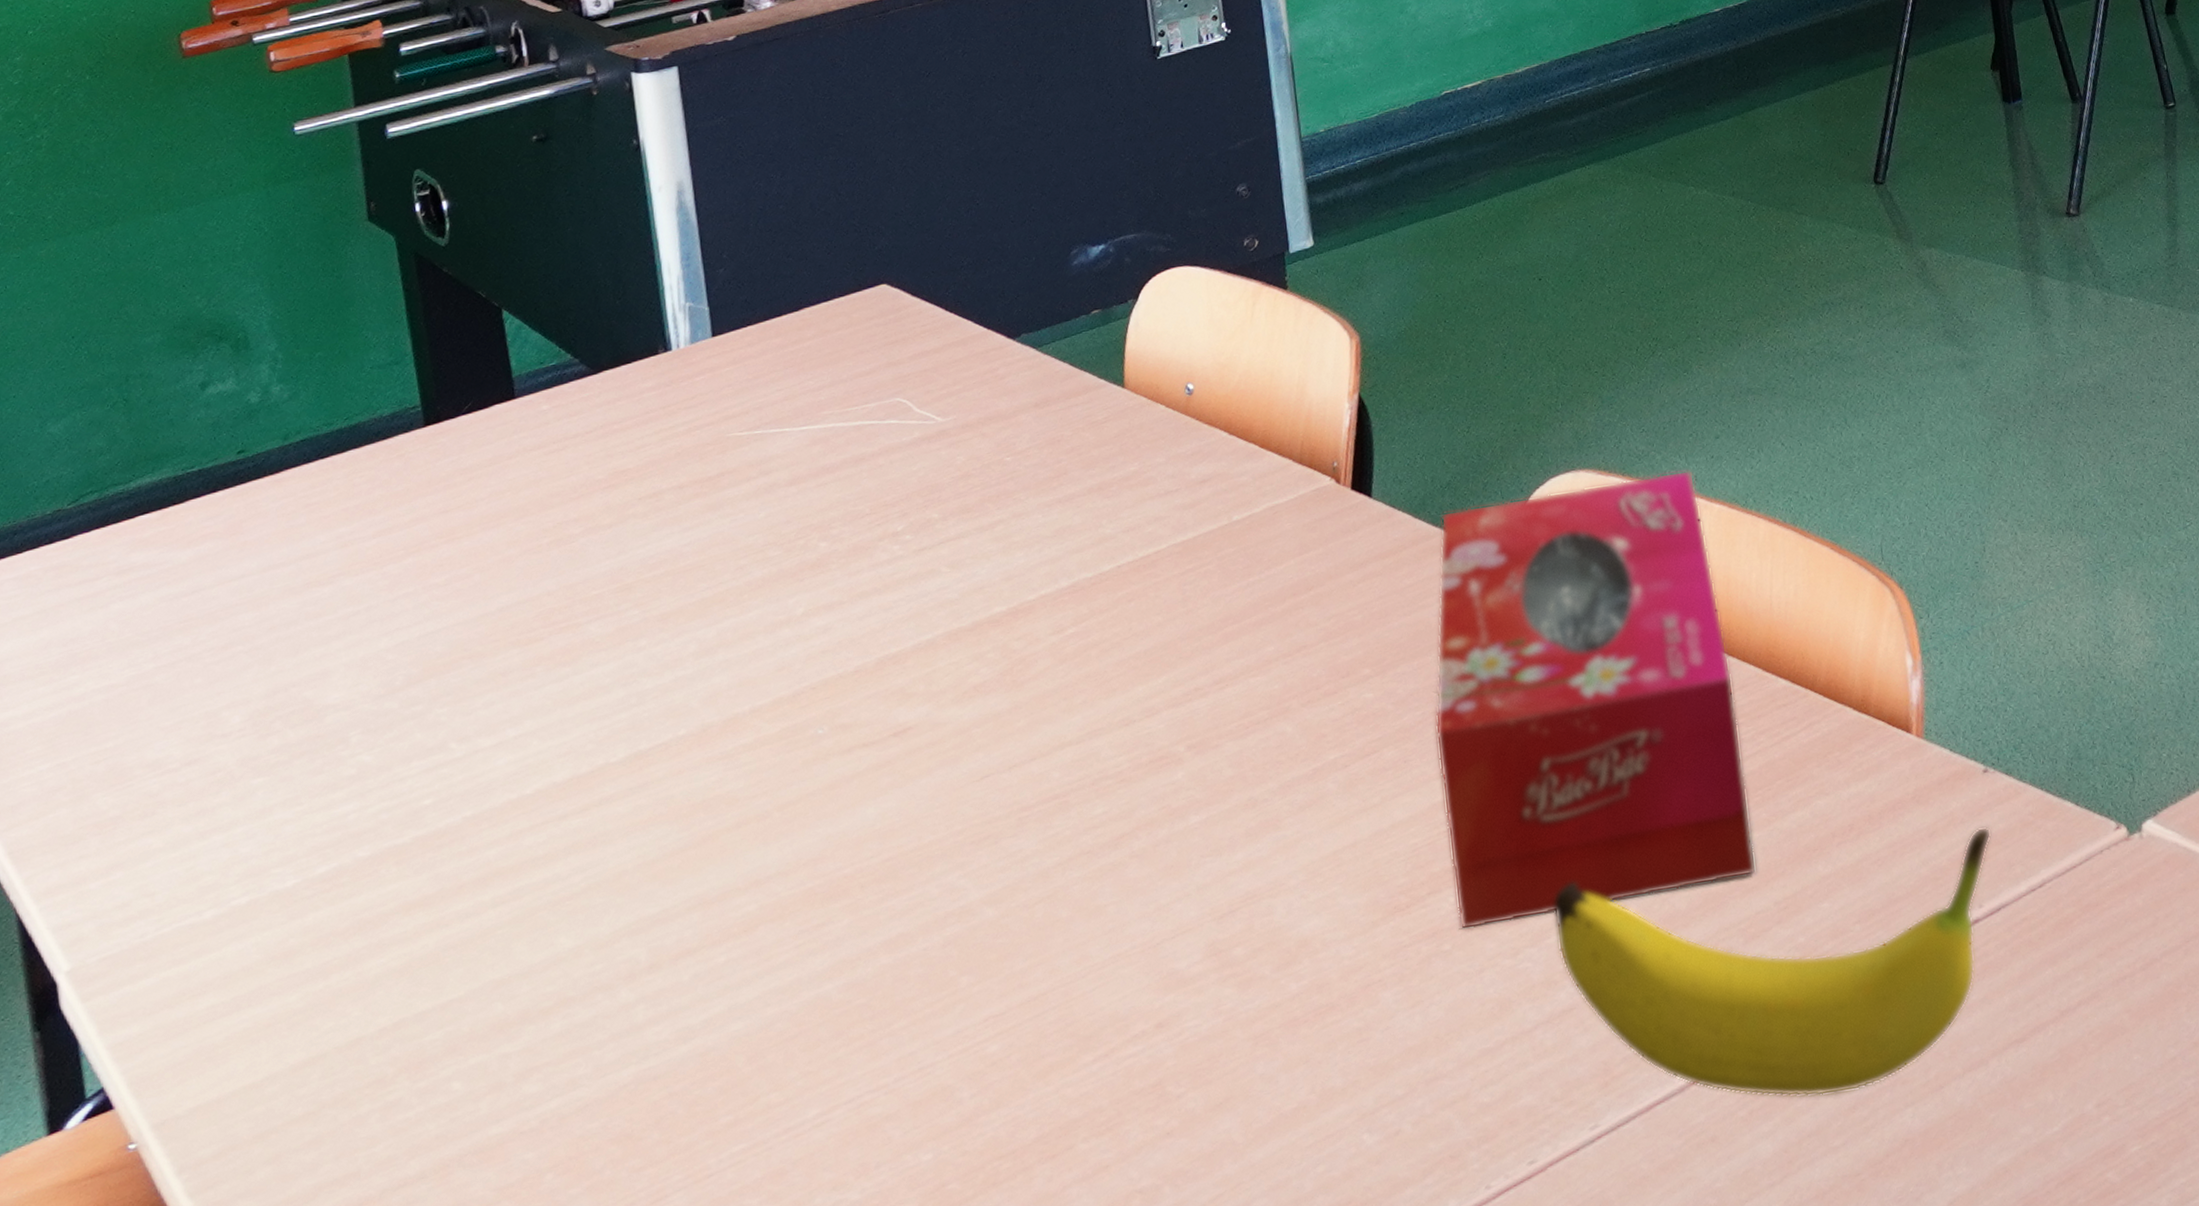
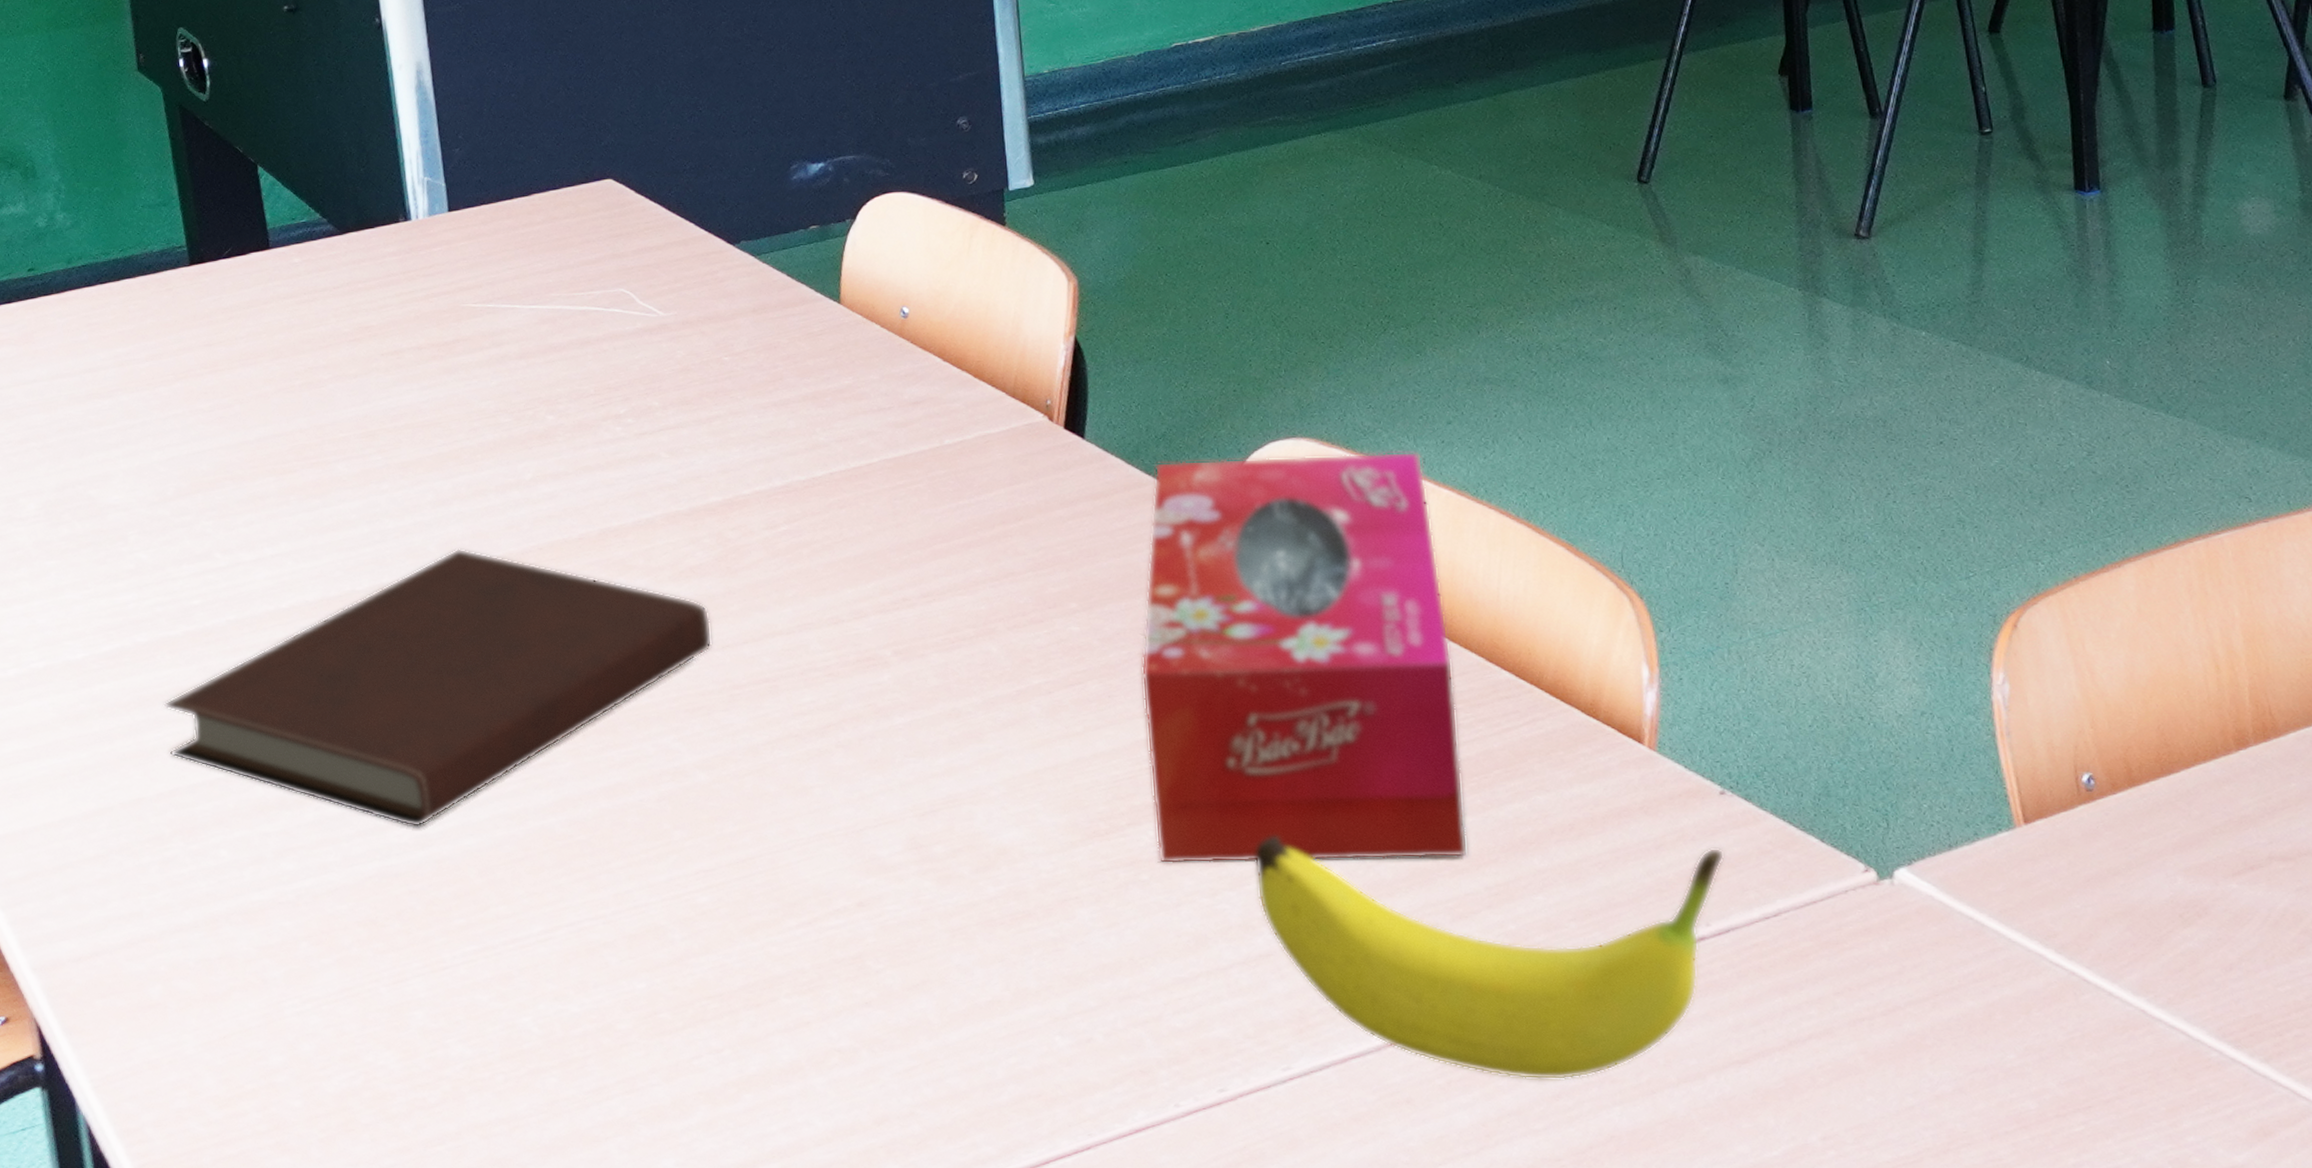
notebook: none [388,699,999,1021] -> present [163,549,713,828]

